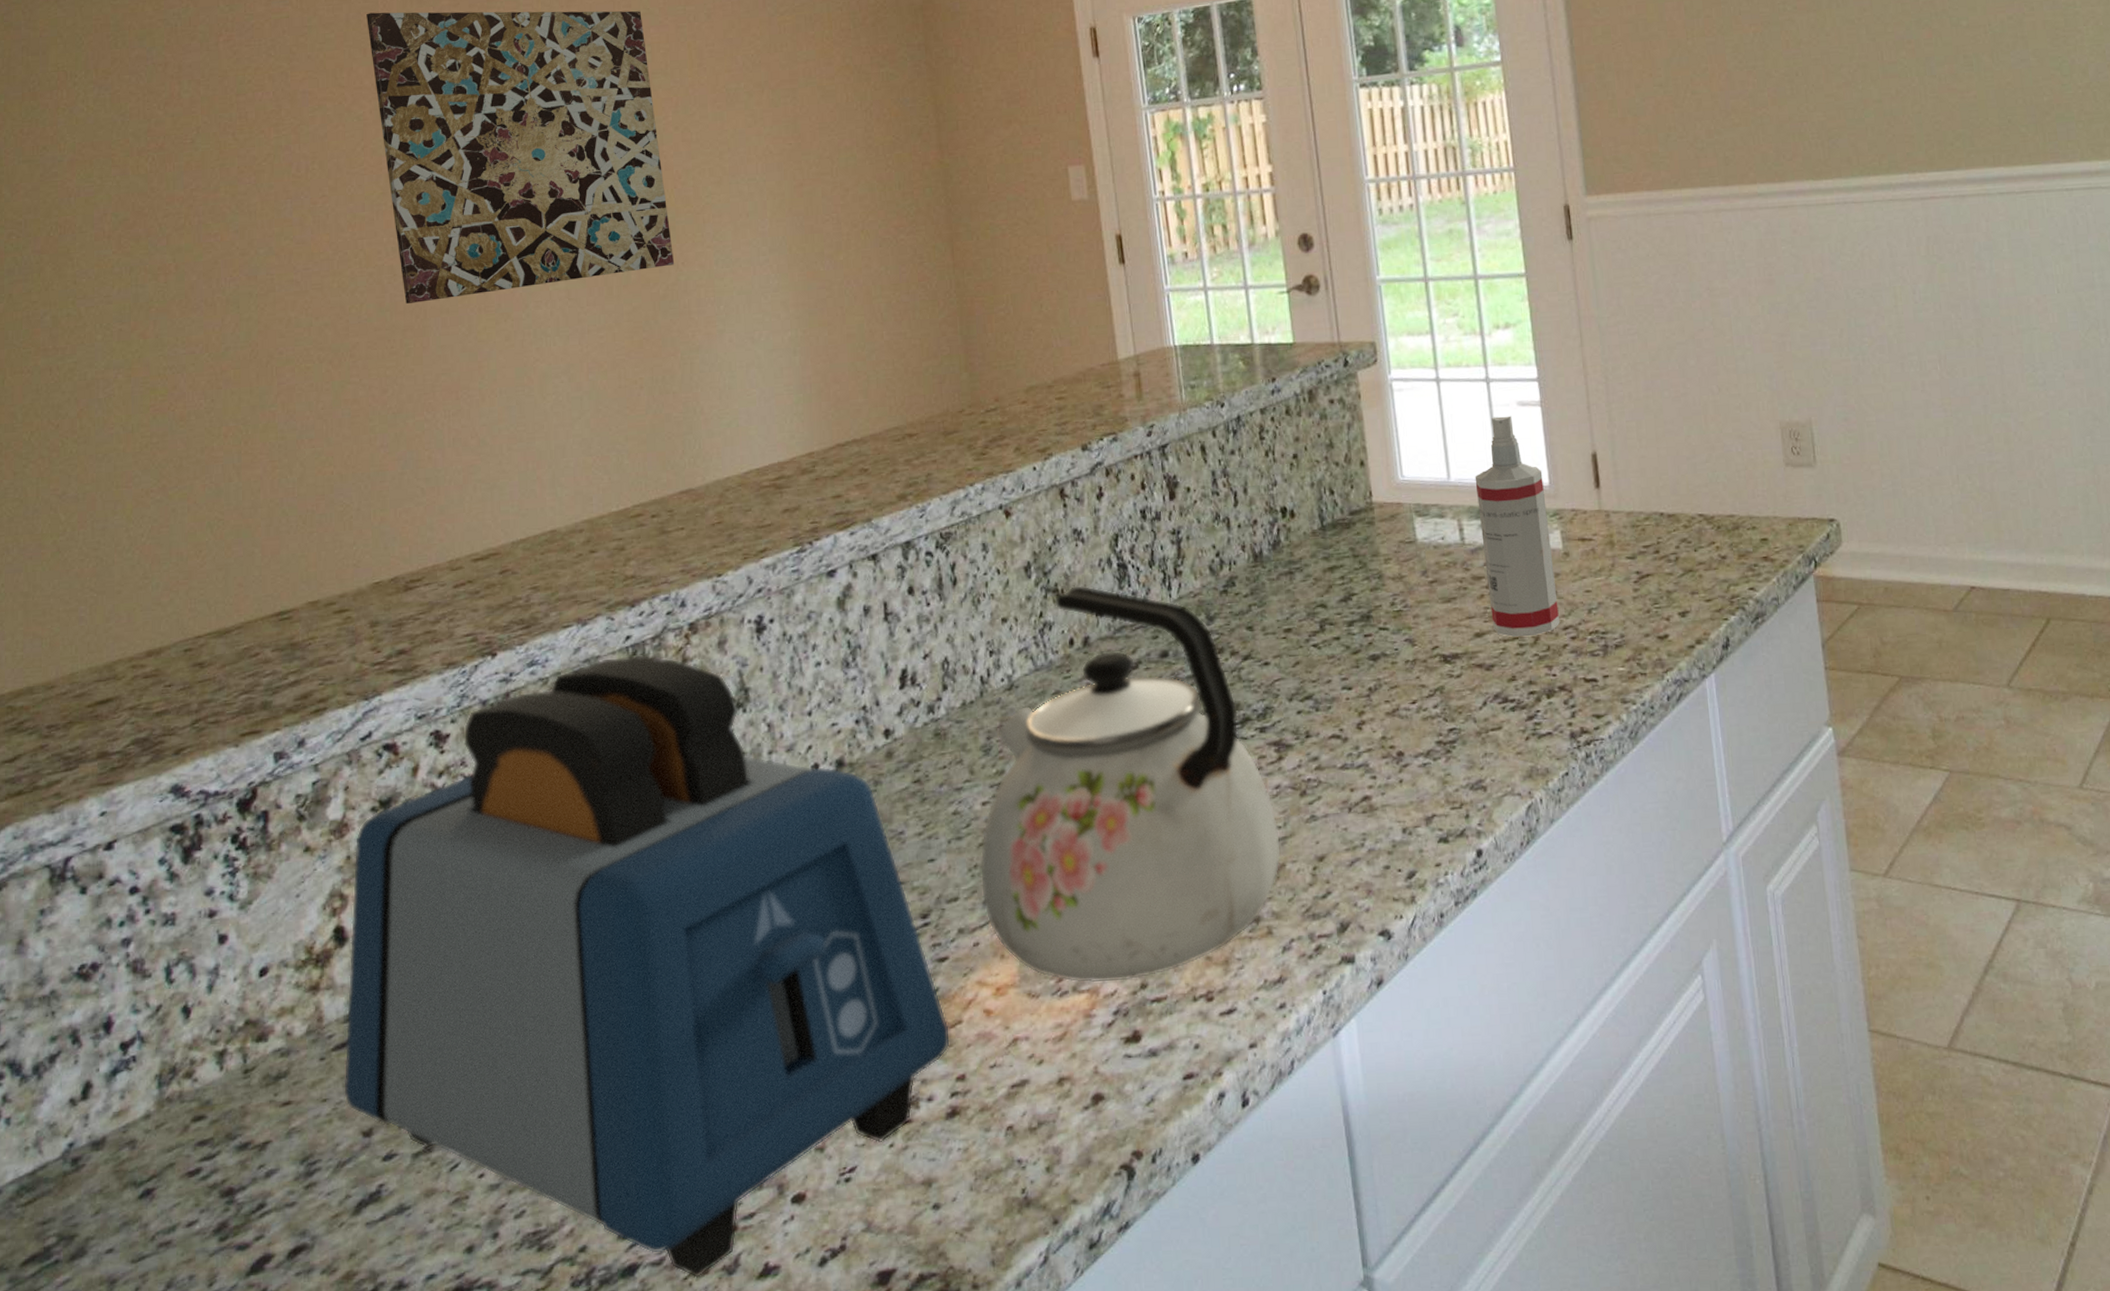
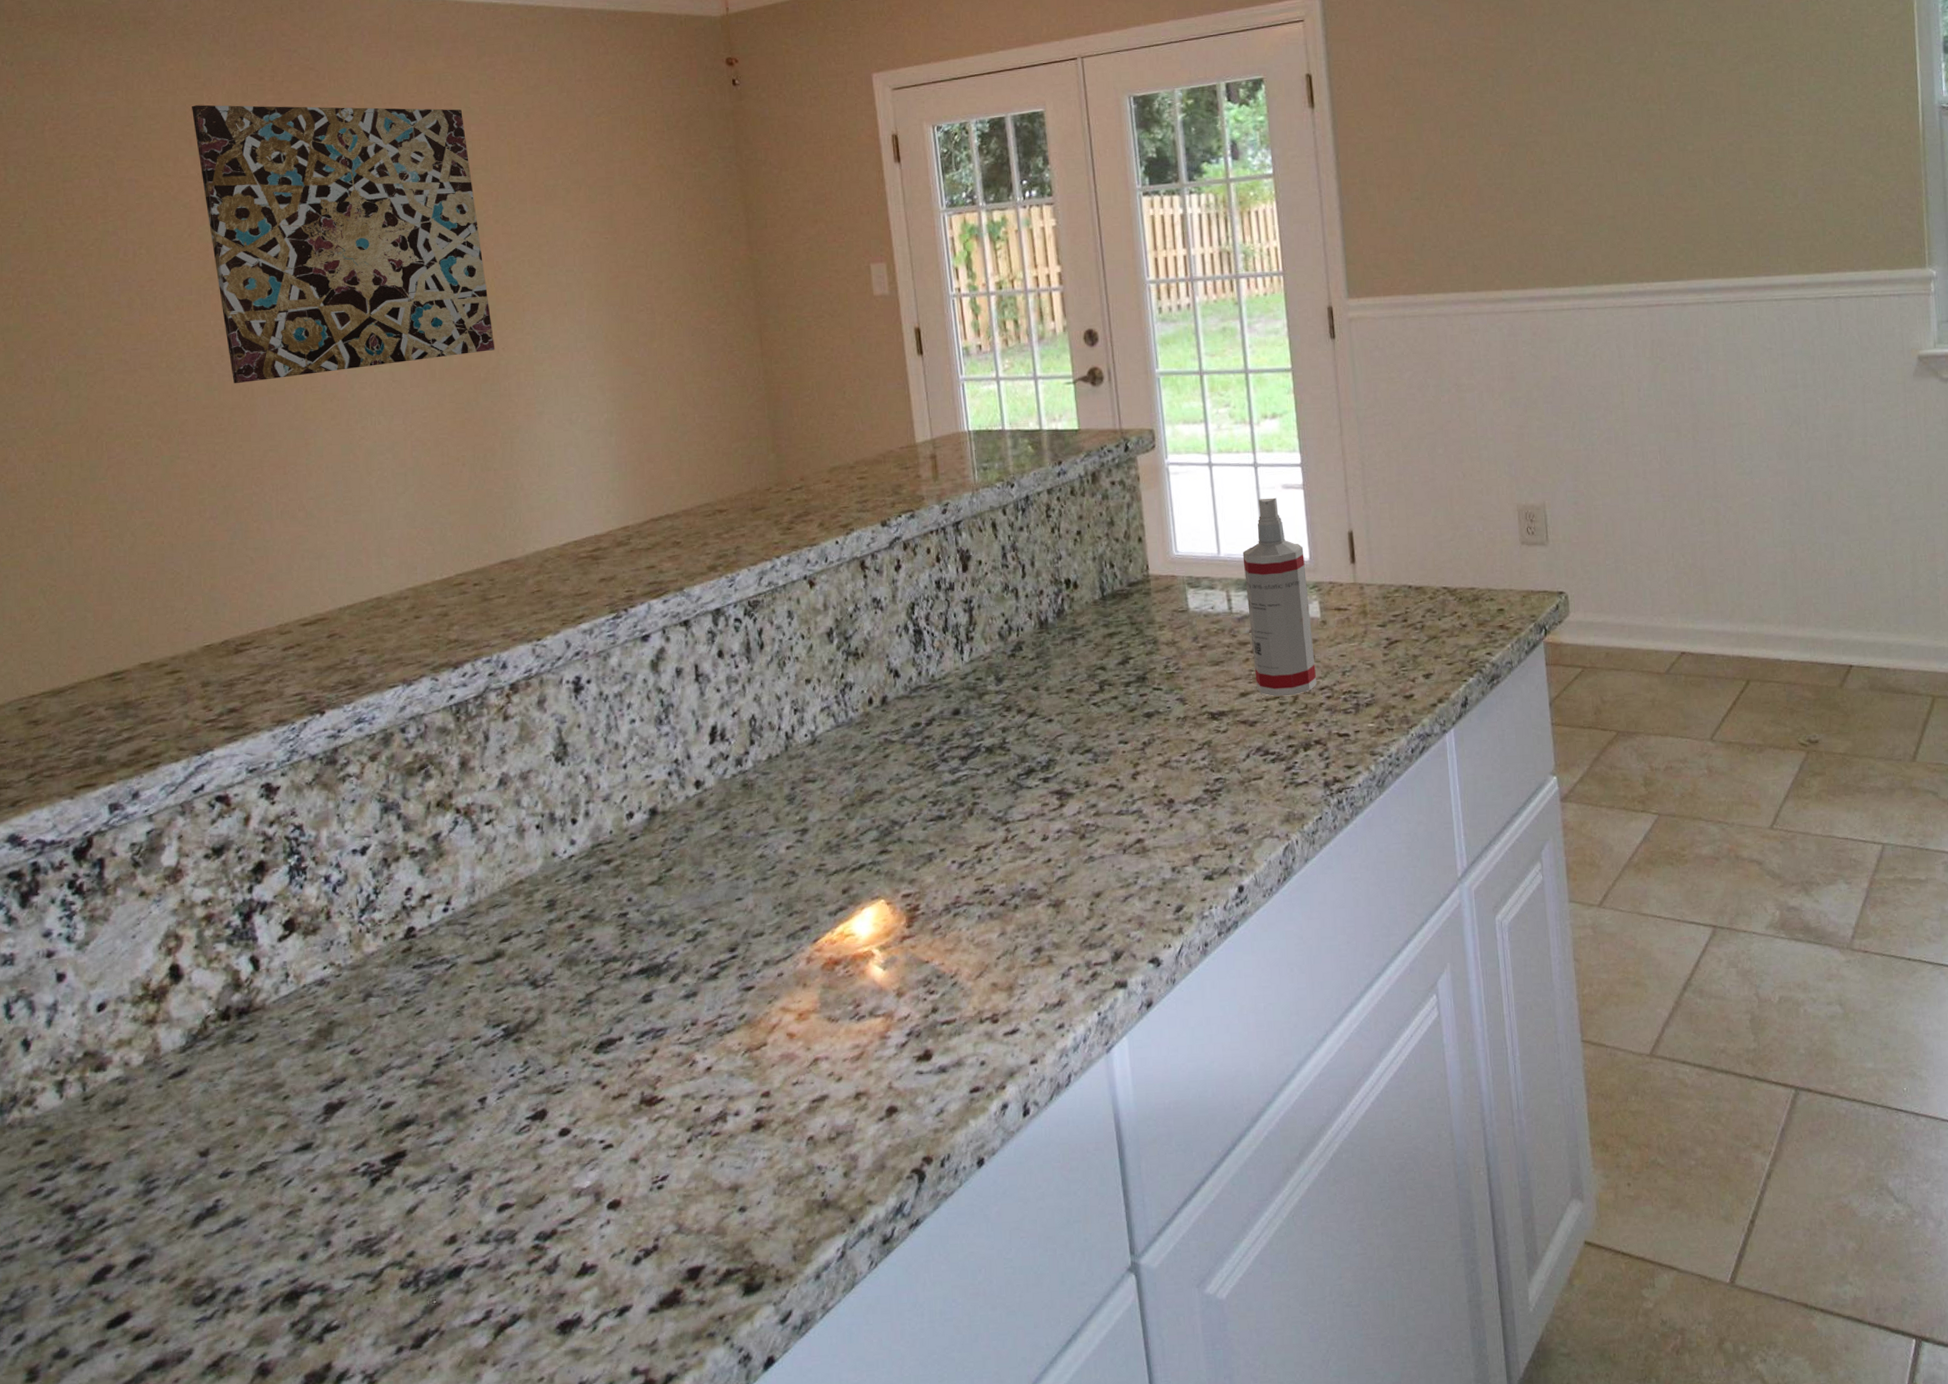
toaster: present [343,655,951,1278] -> none [180,713,756,1278]
kettle: present [980,585,1282,984] -> none [784,649,1062,1009]

